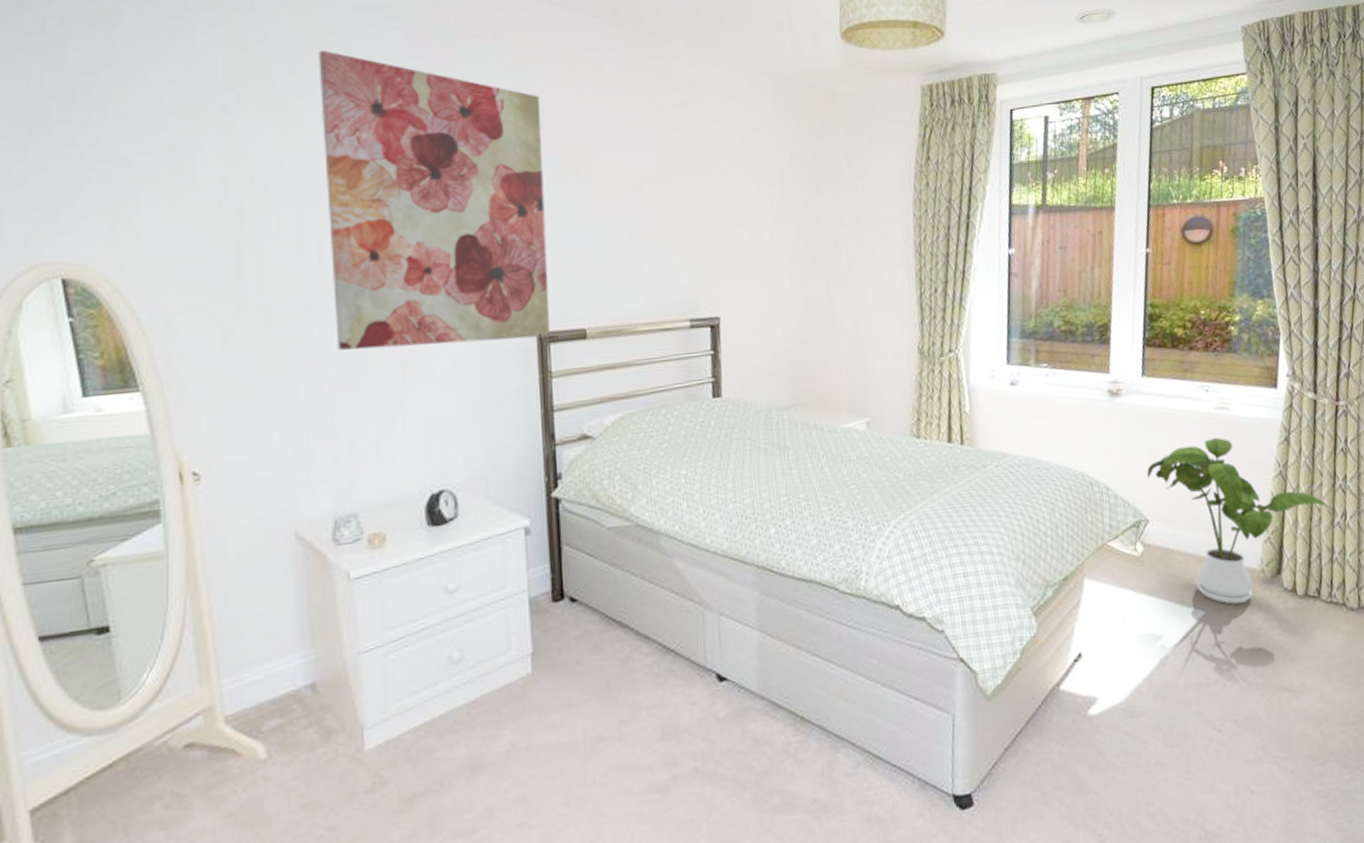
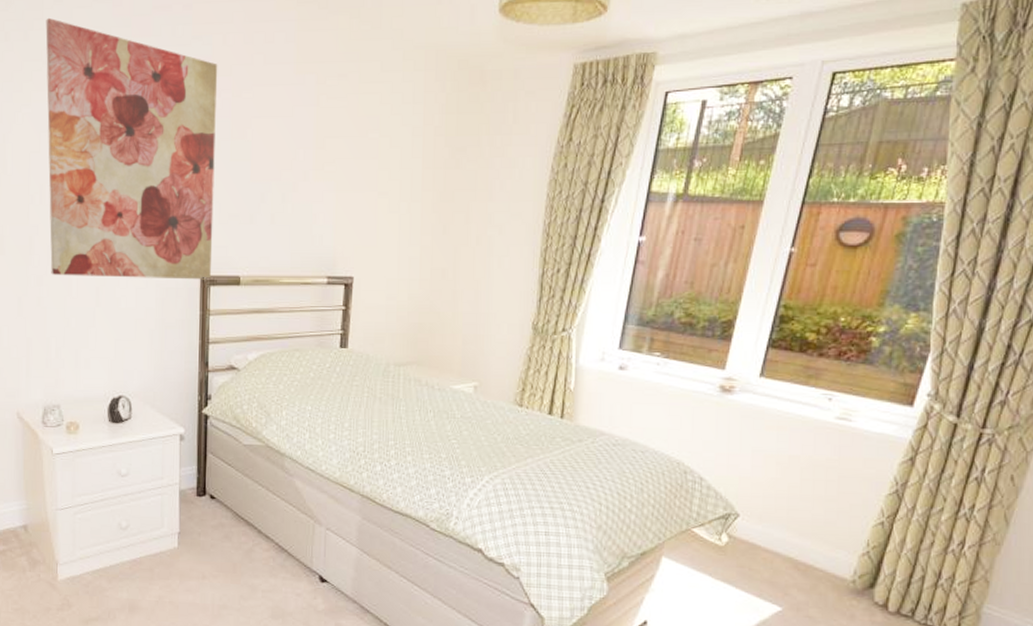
house plant: present [1146,438,1333,605] -> none [746,447,950,608]

